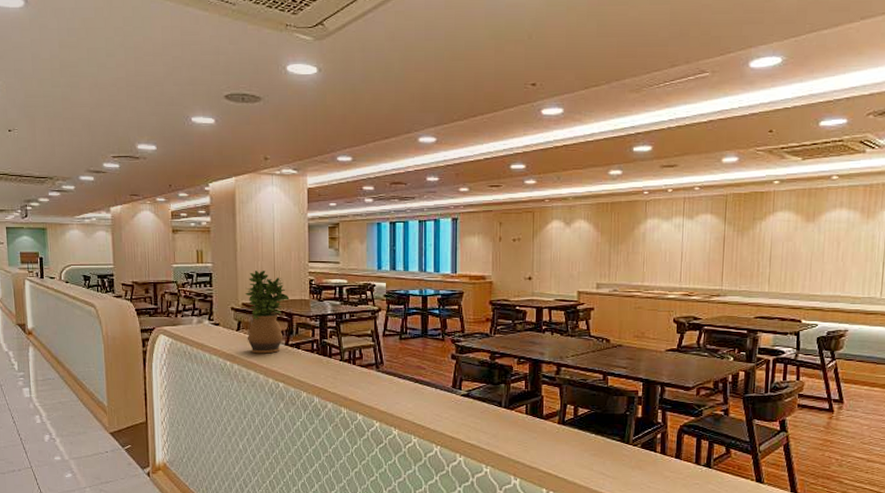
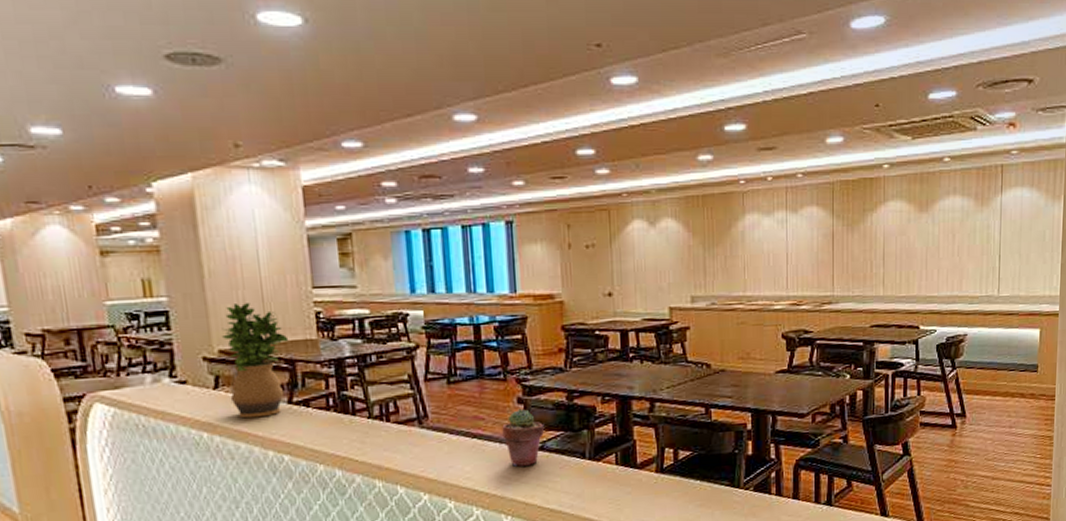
potted succulent: none [438,363,471,408] -> present [502,408,545,467]

